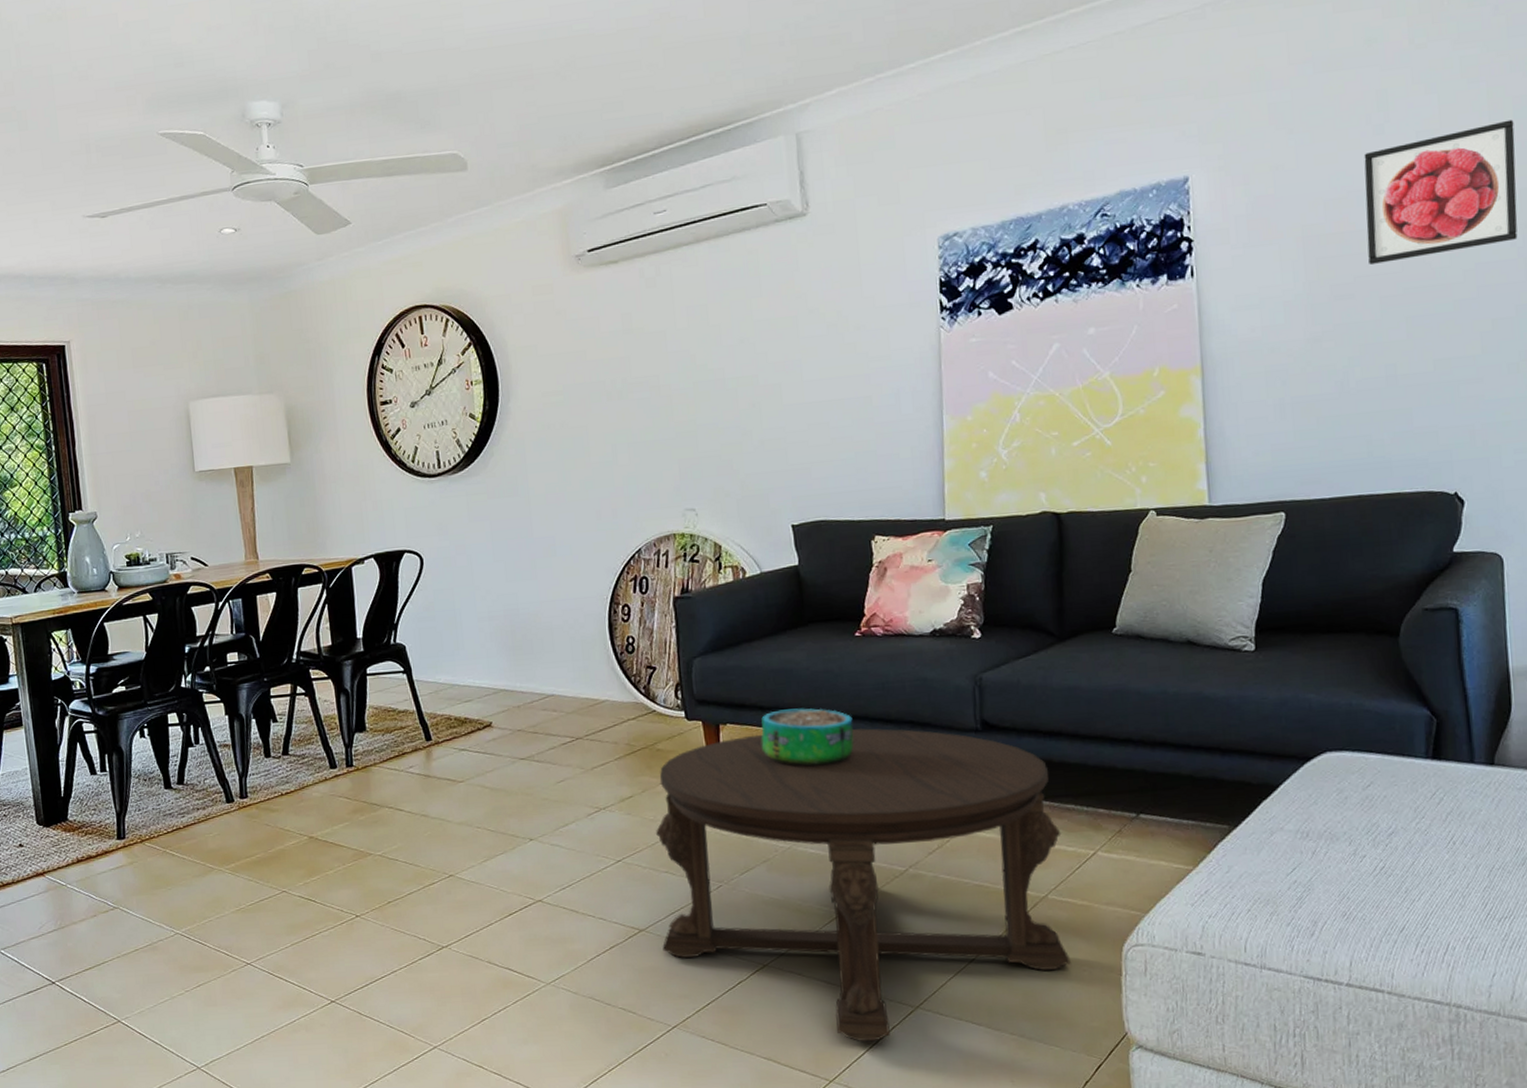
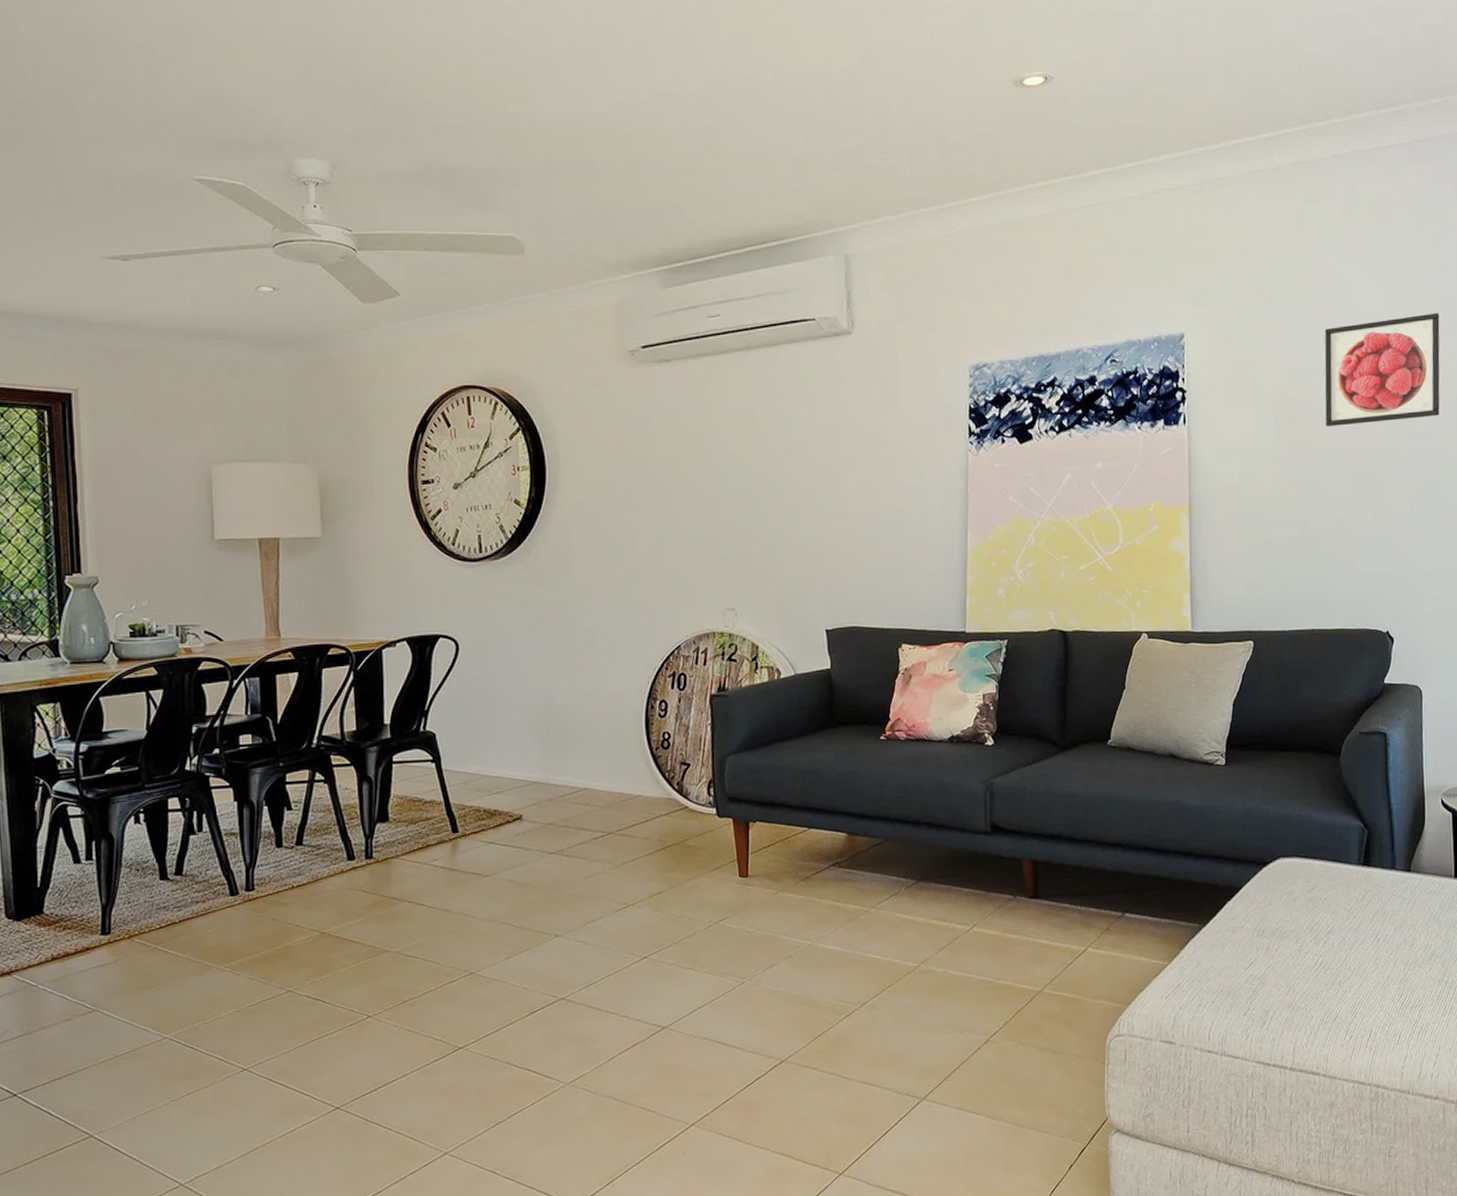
coffee table: present [655,727,1071,1042] -> none [682,828,1061,1135]
decorative bowl: present [761,708,854,767] -> none [789,807,875,865]

